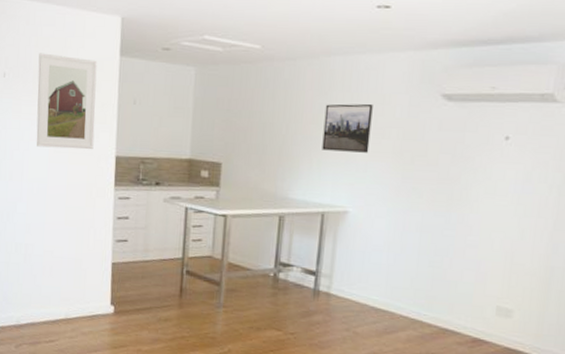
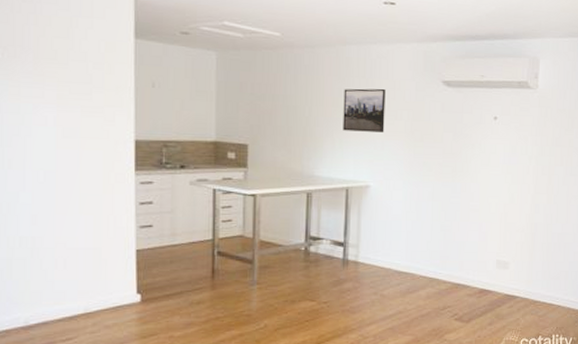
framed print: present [36,53,97,150] -> none [39,32,110,134]

